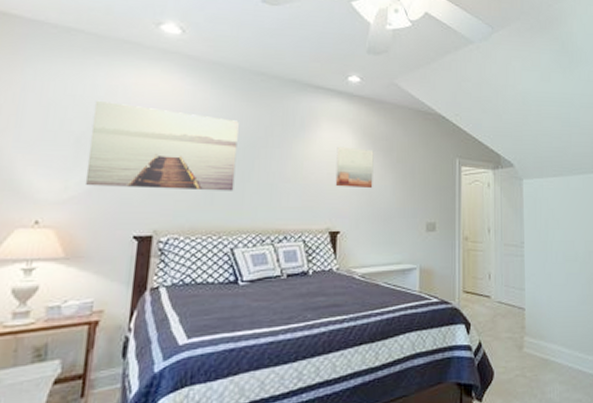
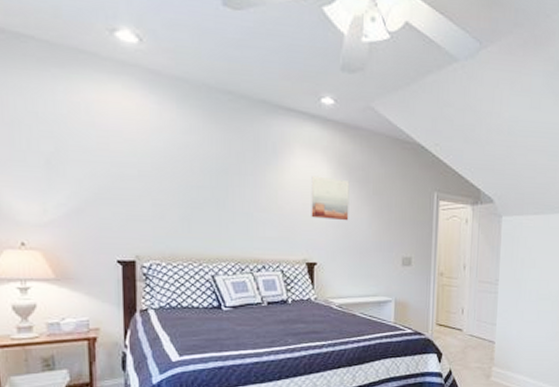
wall art: present [84,100,239,191] -> none [58,118,210,219]

